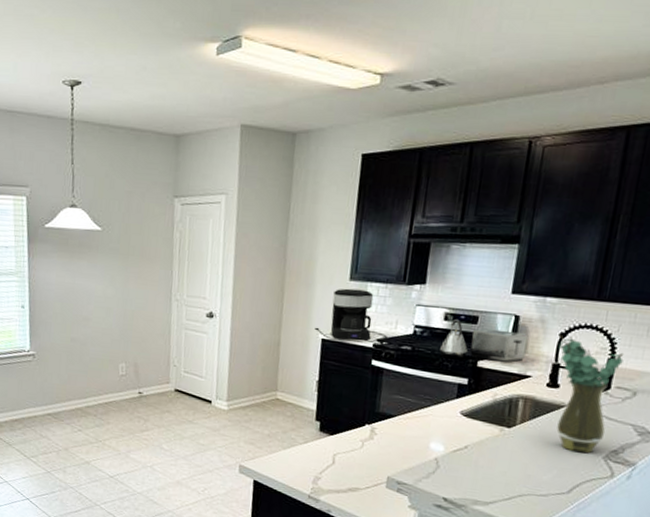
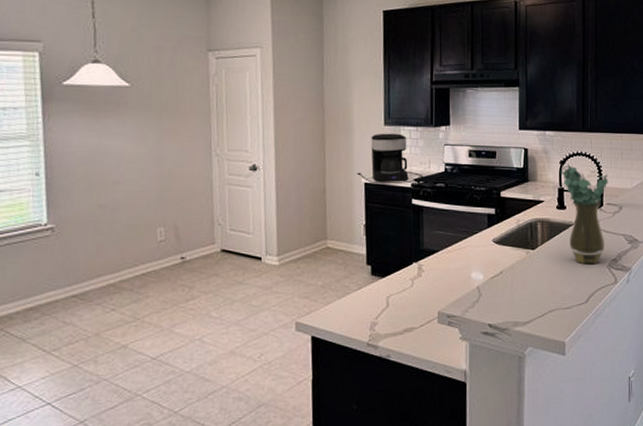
kettle: present [439,320,469,360] -> none [469,156,492,192]
toaster: present [470,328,529,364] -> none [492,162,537,192]

